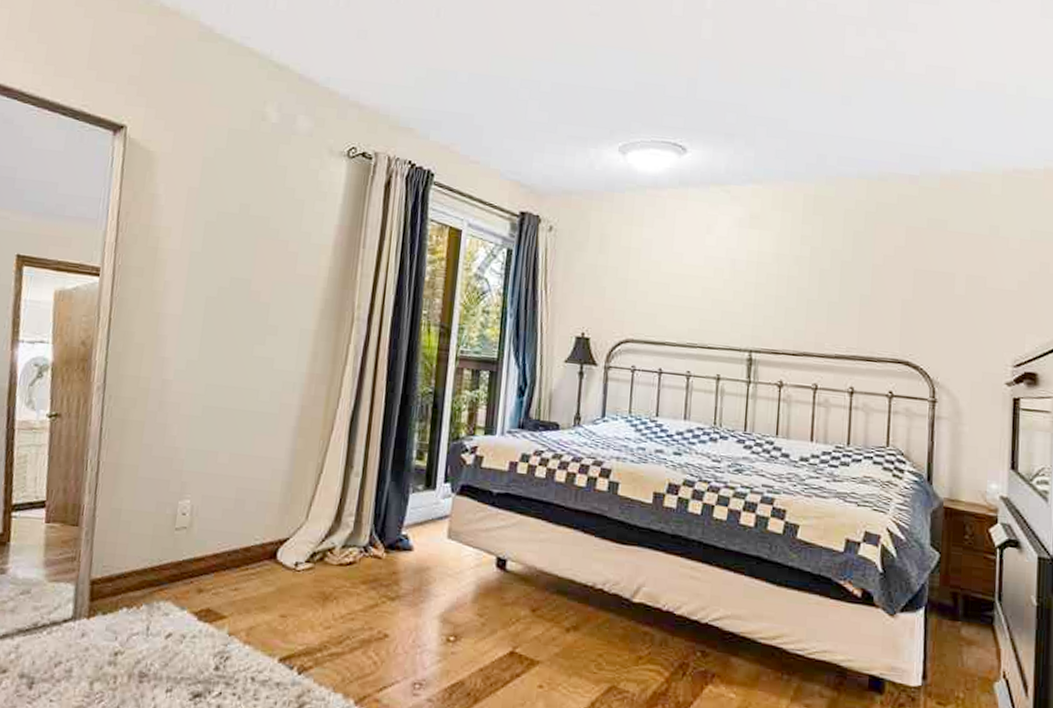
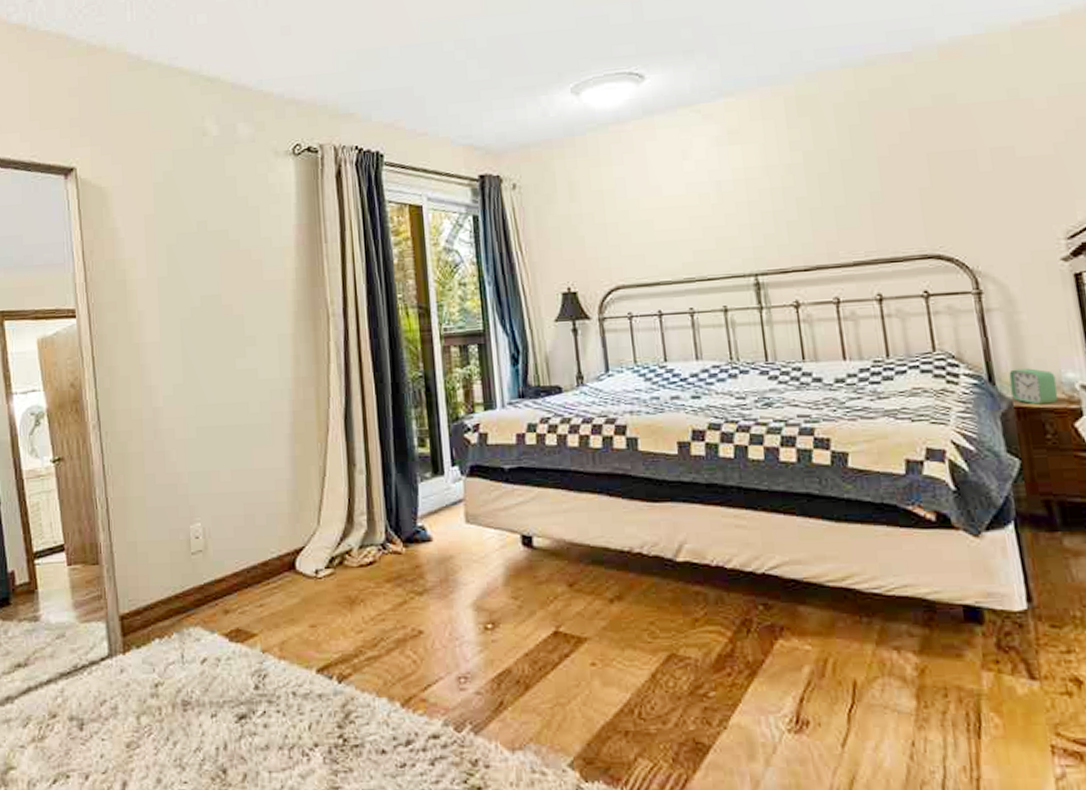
alarm clock: none [944,473,982,509] -> present [1009,368,1059,405]

